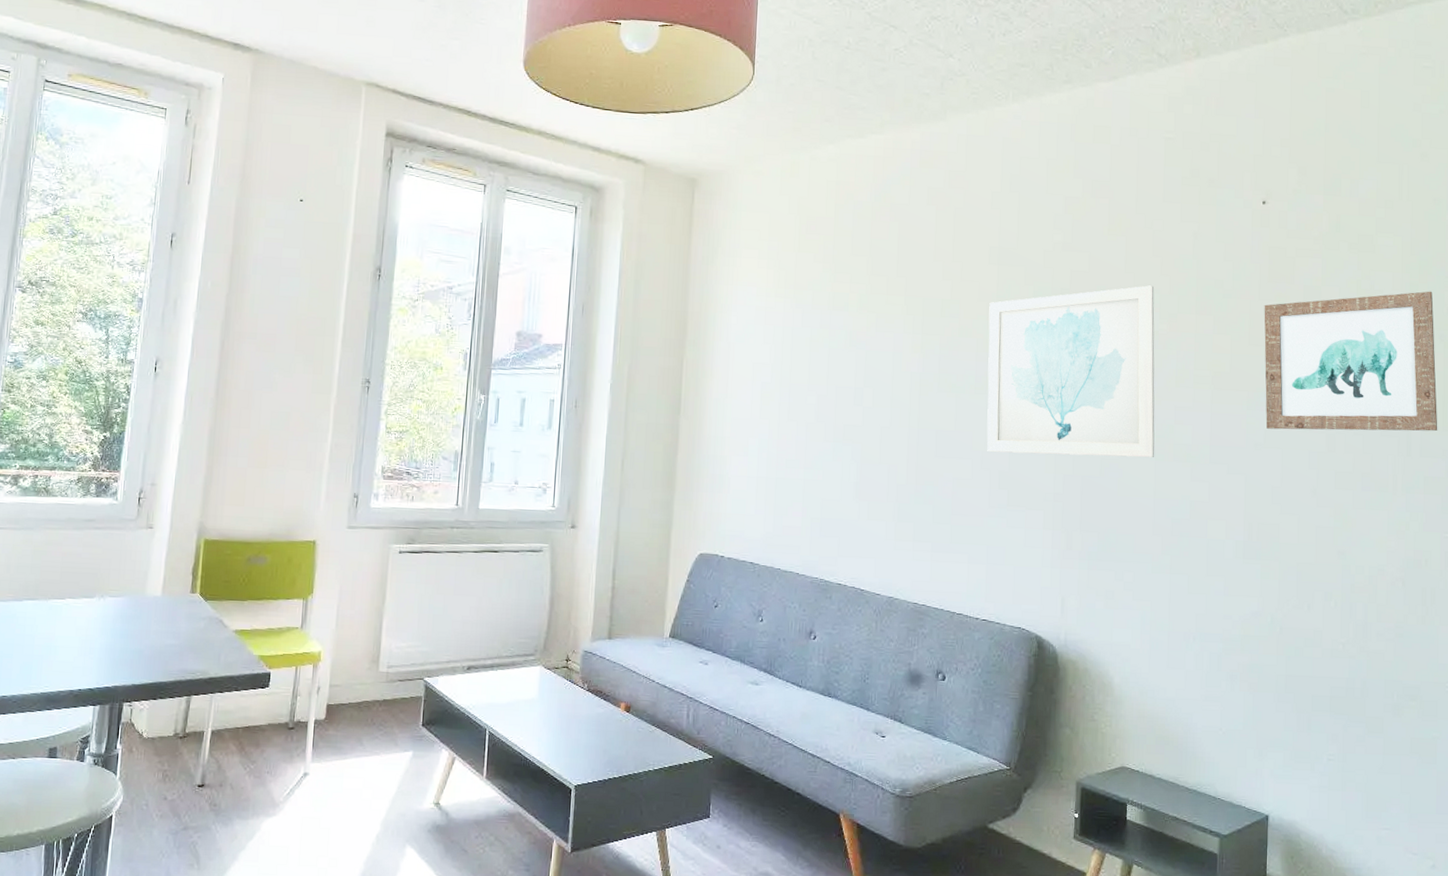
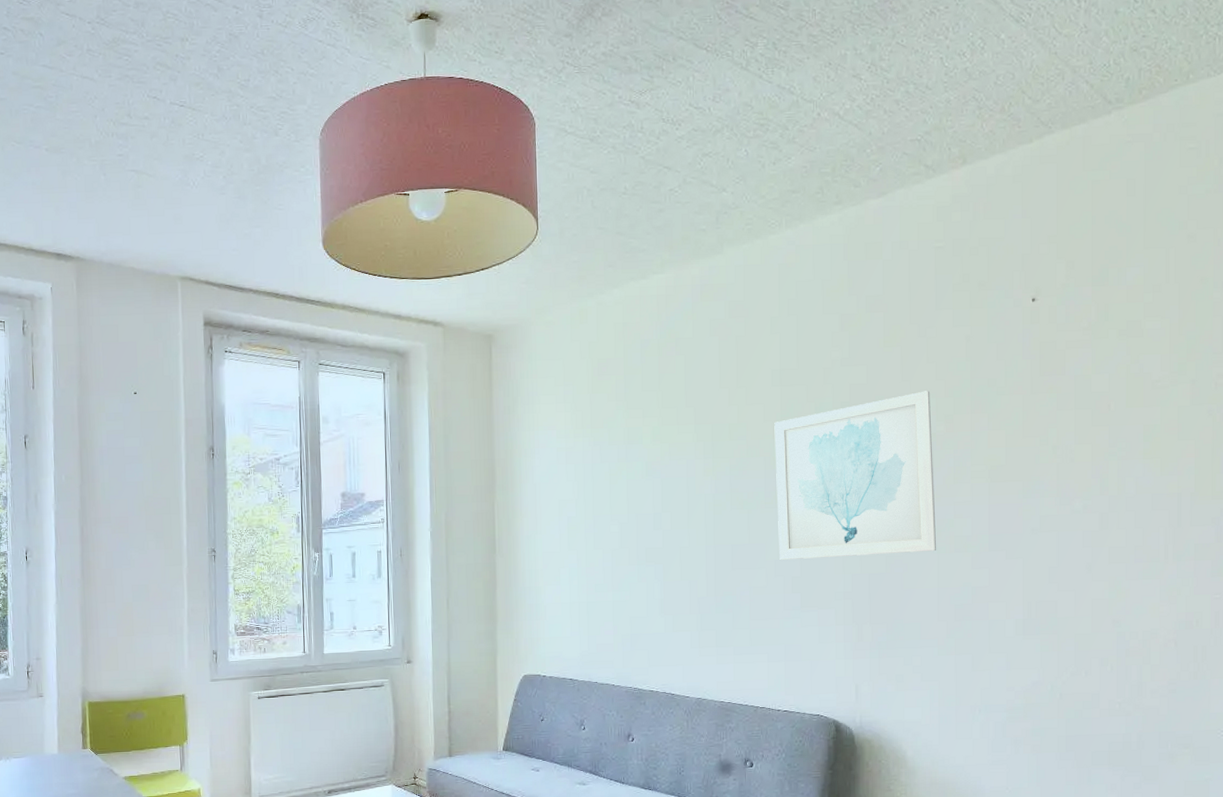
wall art: present [1264,291,1438,432] -> none [1036,368,1207,514]

